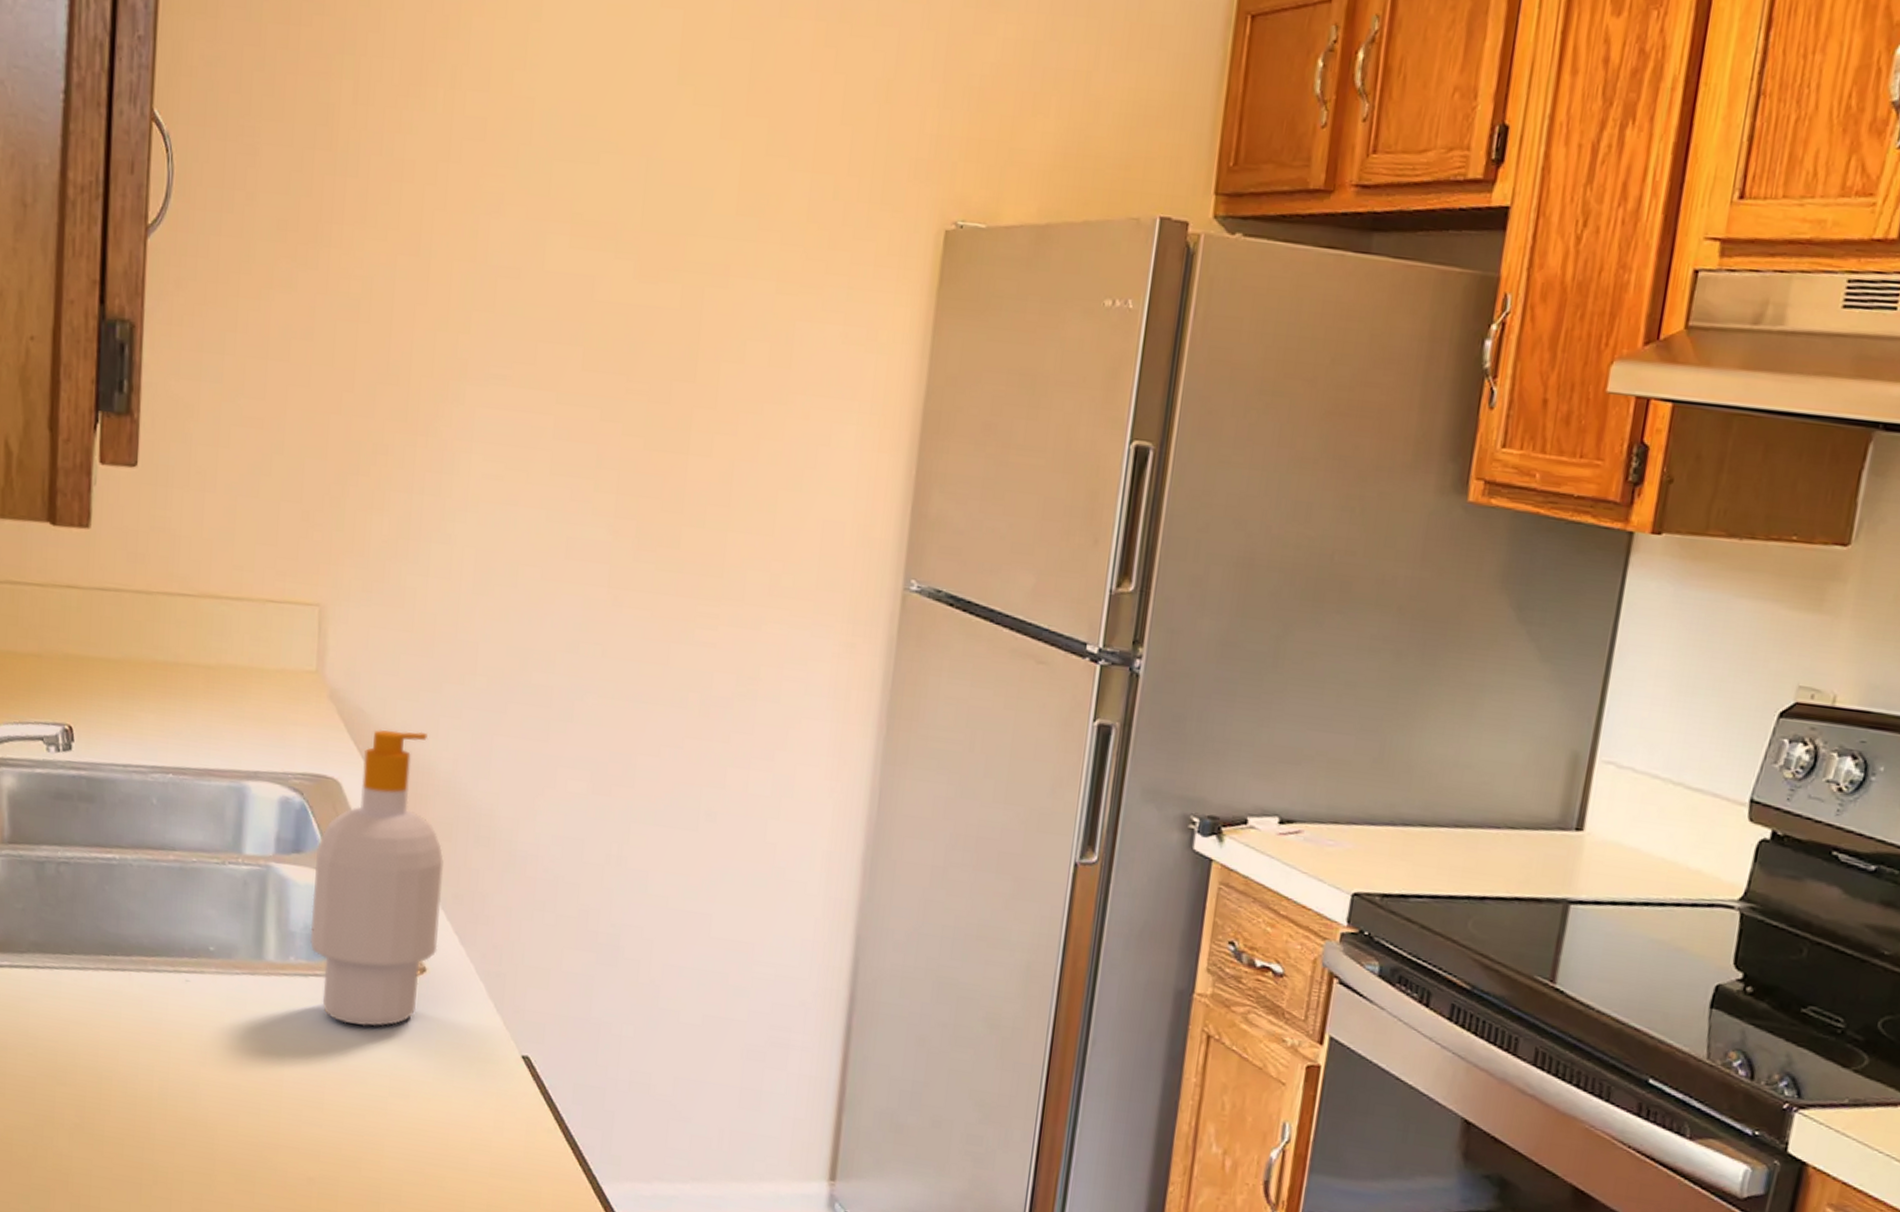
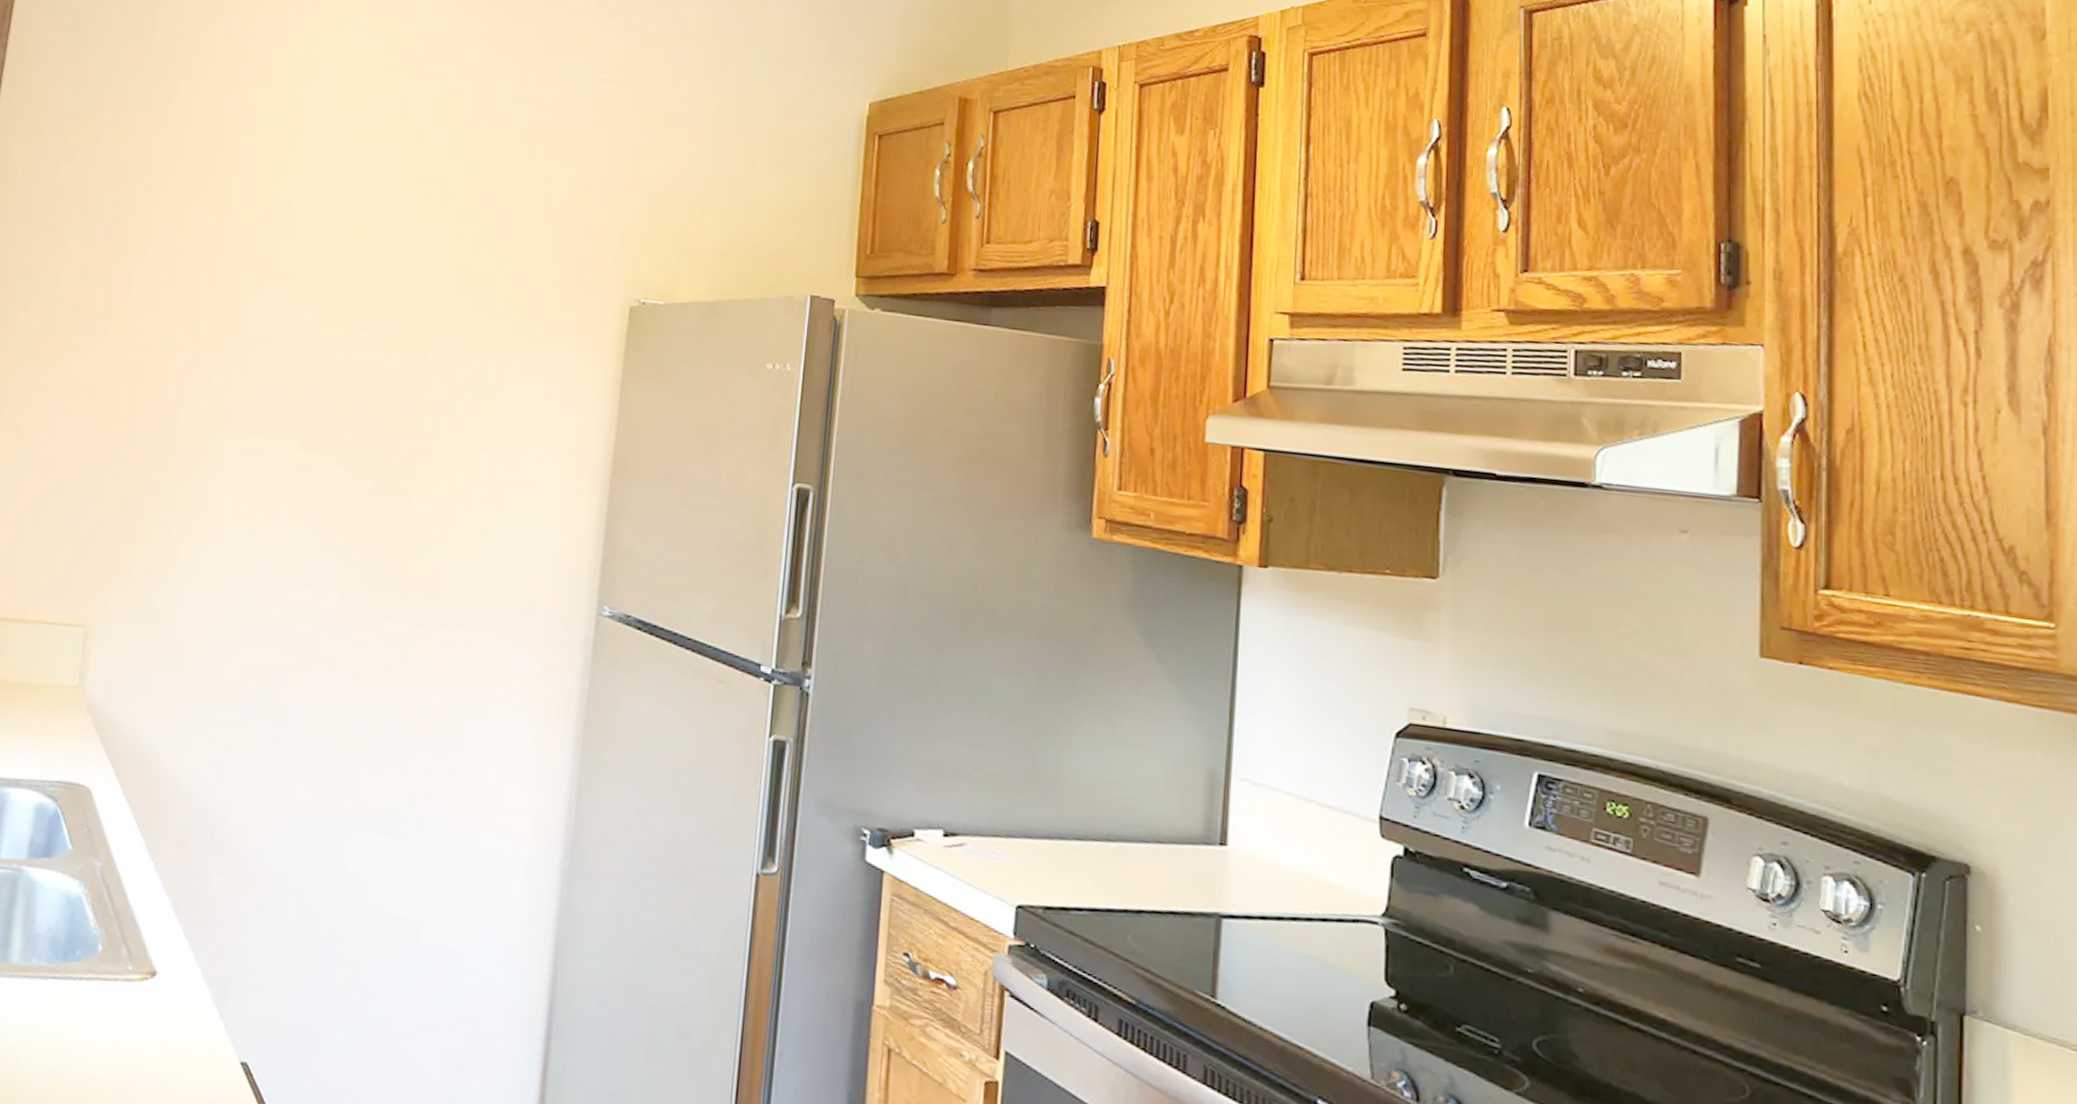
soap bottle: present [309,729,443,1027] -> none [51,740,179,1030]

